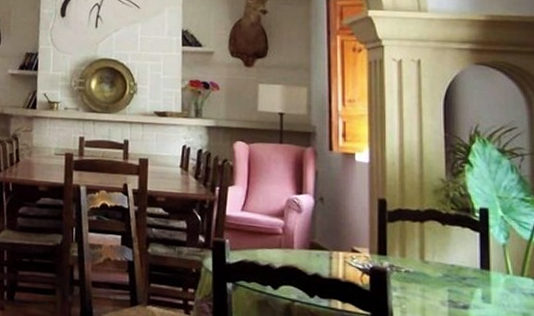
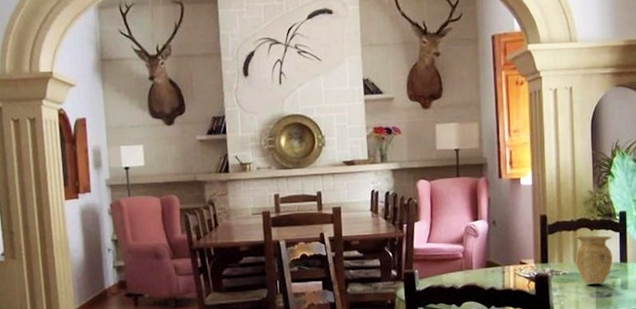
vase: none [420,228,470,291] -> present [574,235,613,284]

